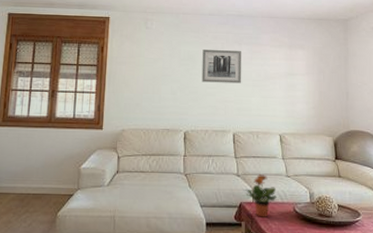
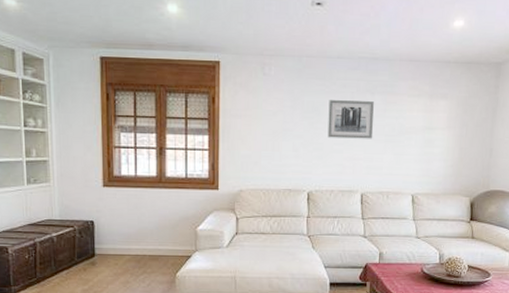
potted plant: present [245,174,277,217] -> none [372,236,405,278]

